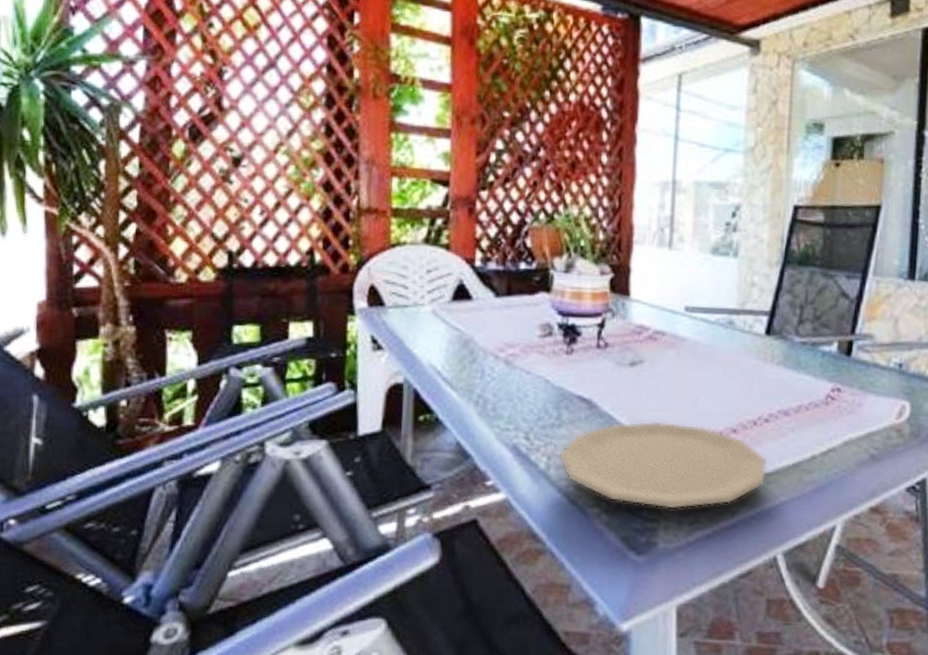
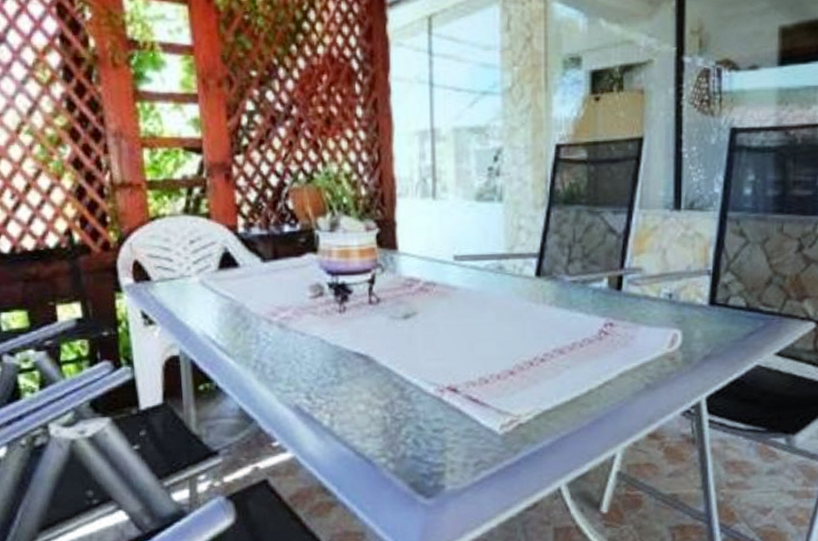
plate: present [558,421,767,510] -> none [340,370,546,454]

